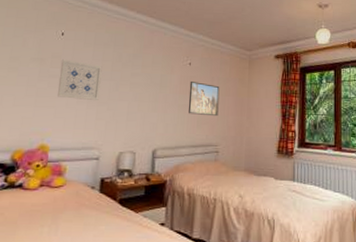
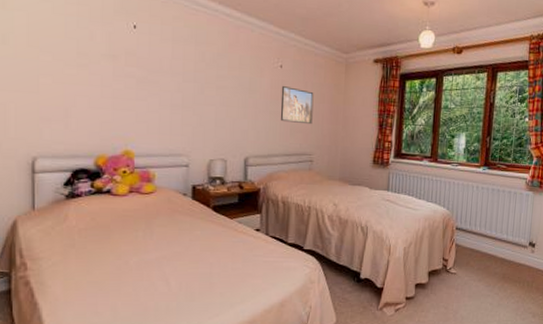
wall art: present [58,59,103,101] -> none [136,57,184,105]

